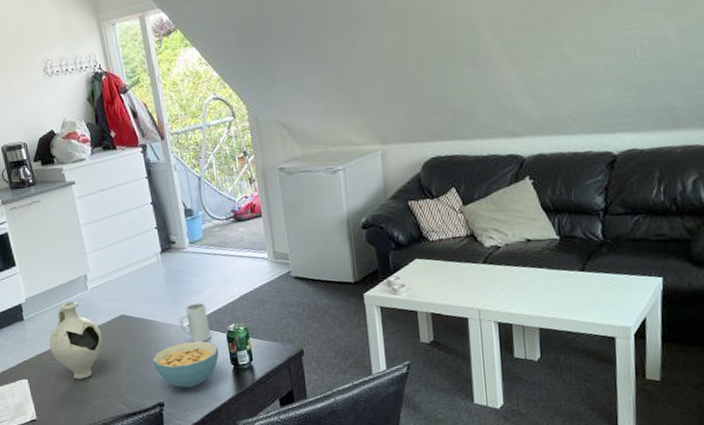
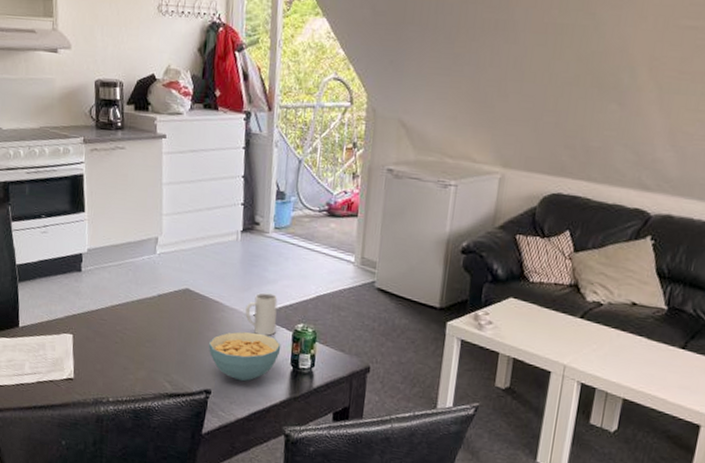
decorative vase: present [49,301,103,380] -> none [103,262,161,347]

